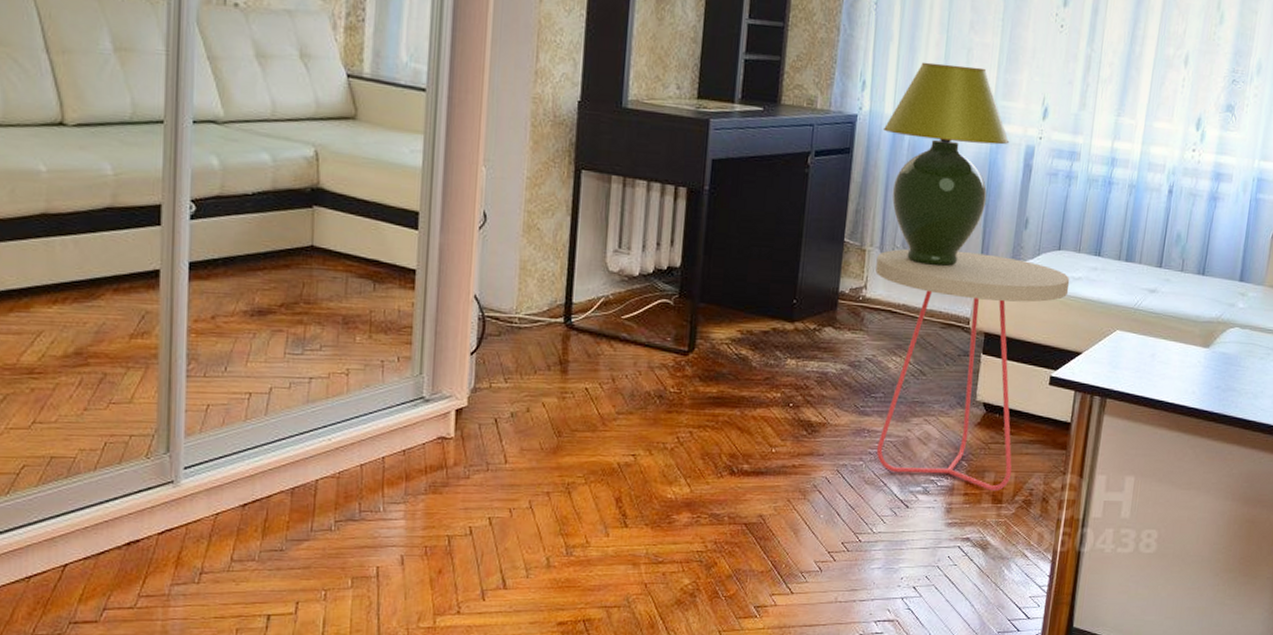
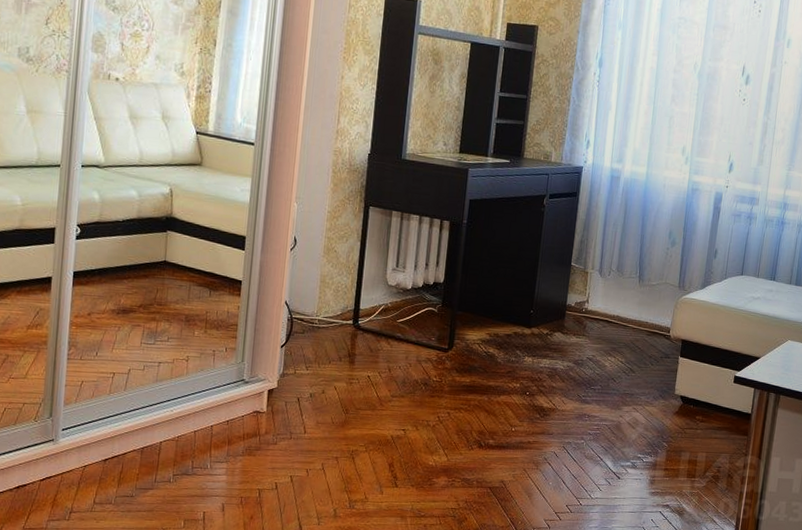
side table: present [875,248,1070,491] -> none [594,272,751,467]
table lamp: present [882,62,1010,267] -> none [602,126,703,287]

